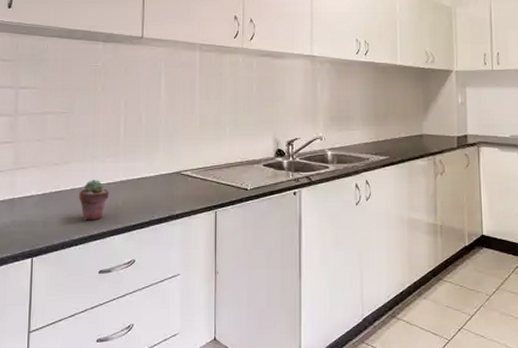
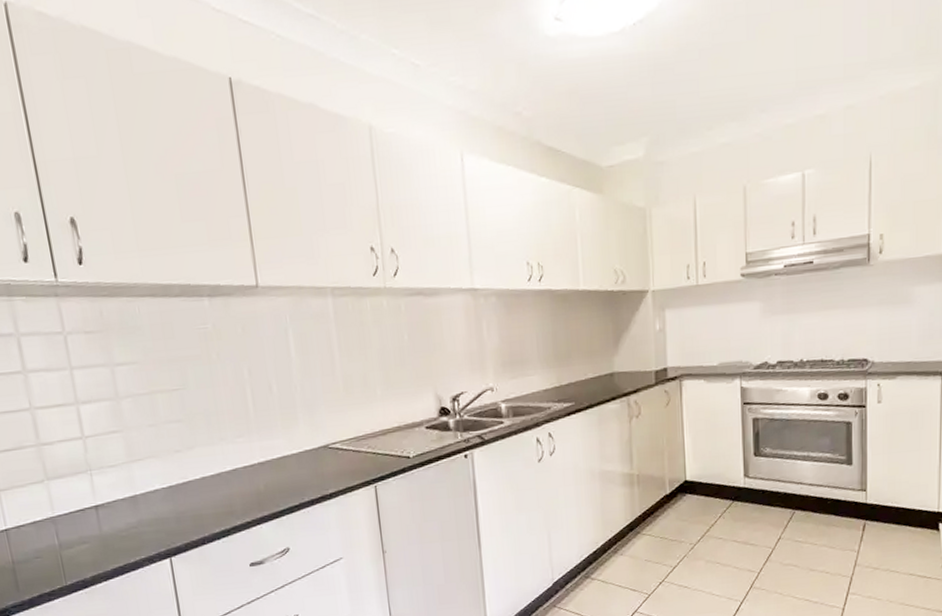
potted succulent: present [79,180,110,221] -> none [211,464,248,512]

